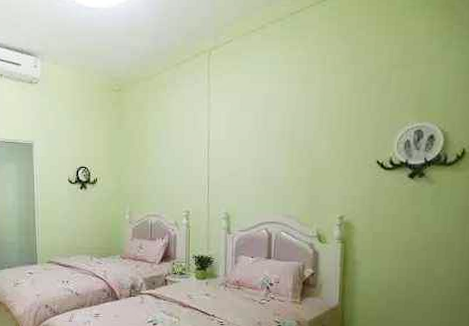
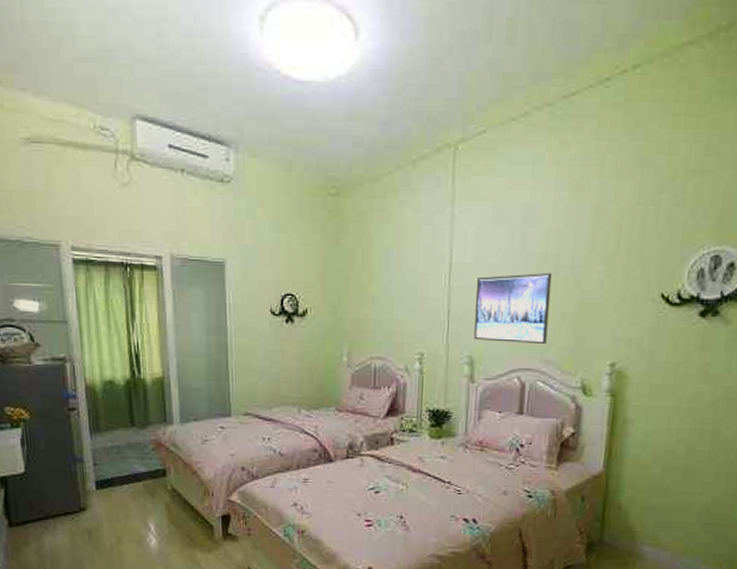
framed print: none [229,146,289,203] -> present [474,272,553,345]

